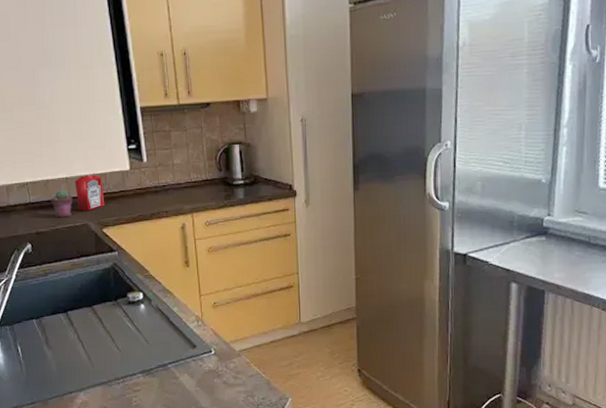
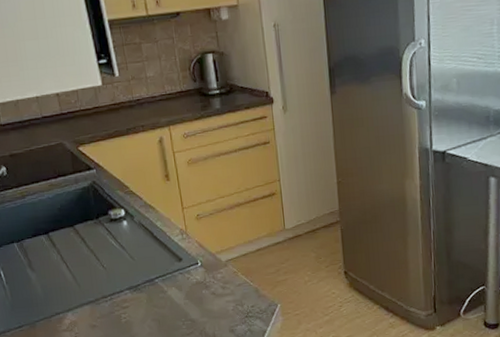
potted succulent: present [51,189,73,218] -> none [22,109,46,139]
ketchup bottle: present [74,173,105,211] -> none [45,90,79,130]

